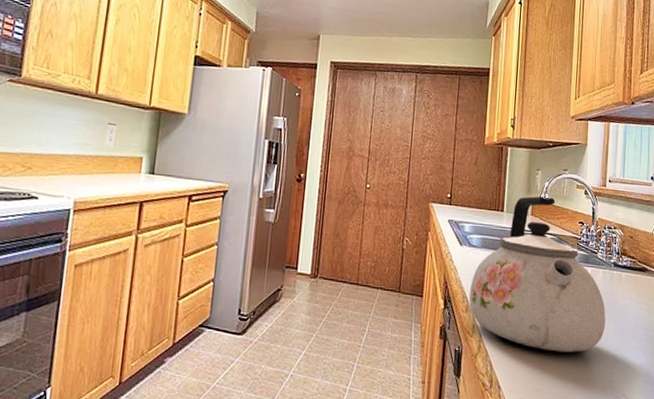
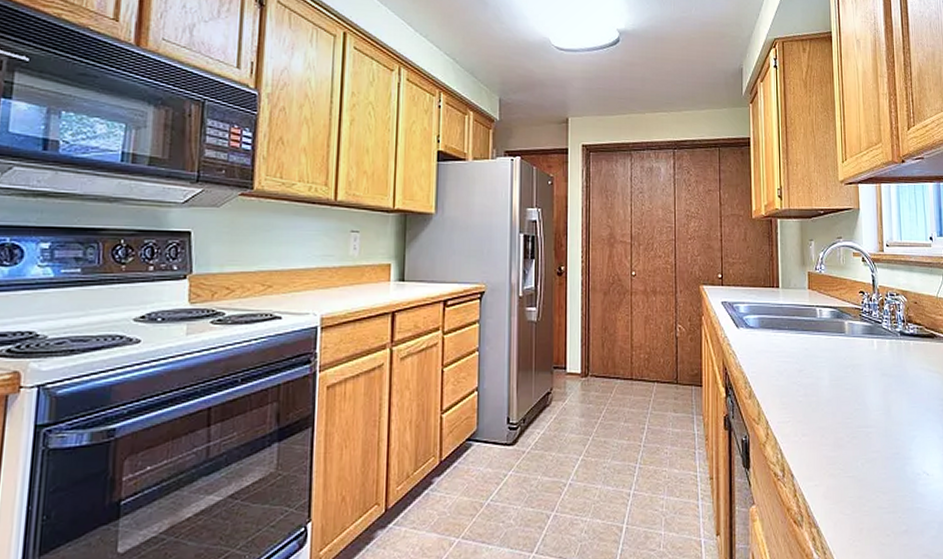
kettle: present [469,196,606,353] -> none [751,268,898,432]

